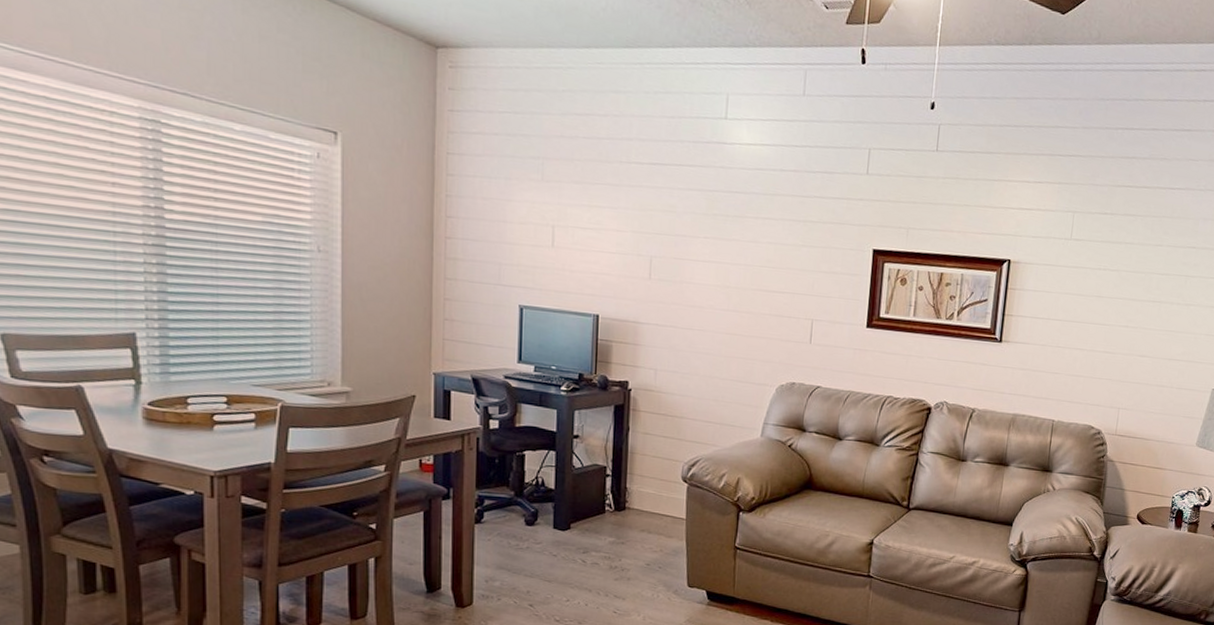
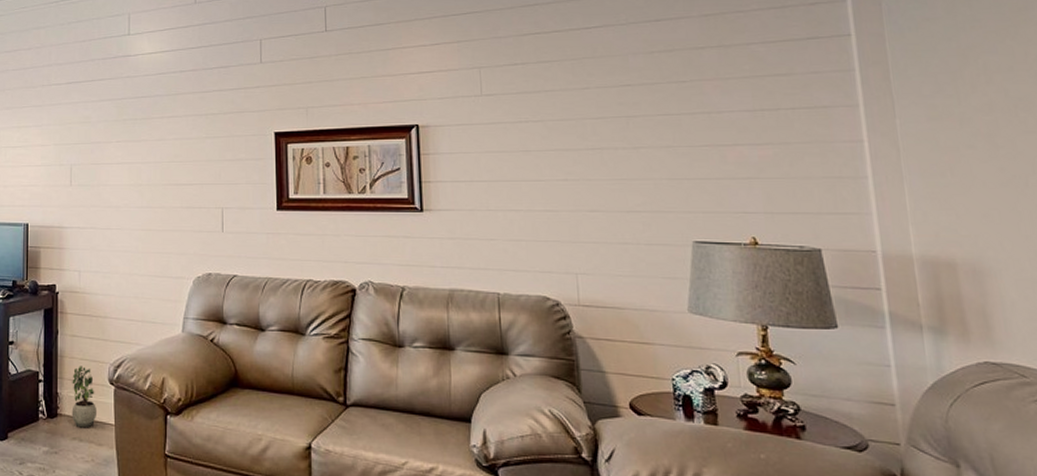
potted plant: none [641,463,669,522] -> present [71,366,98,428]

